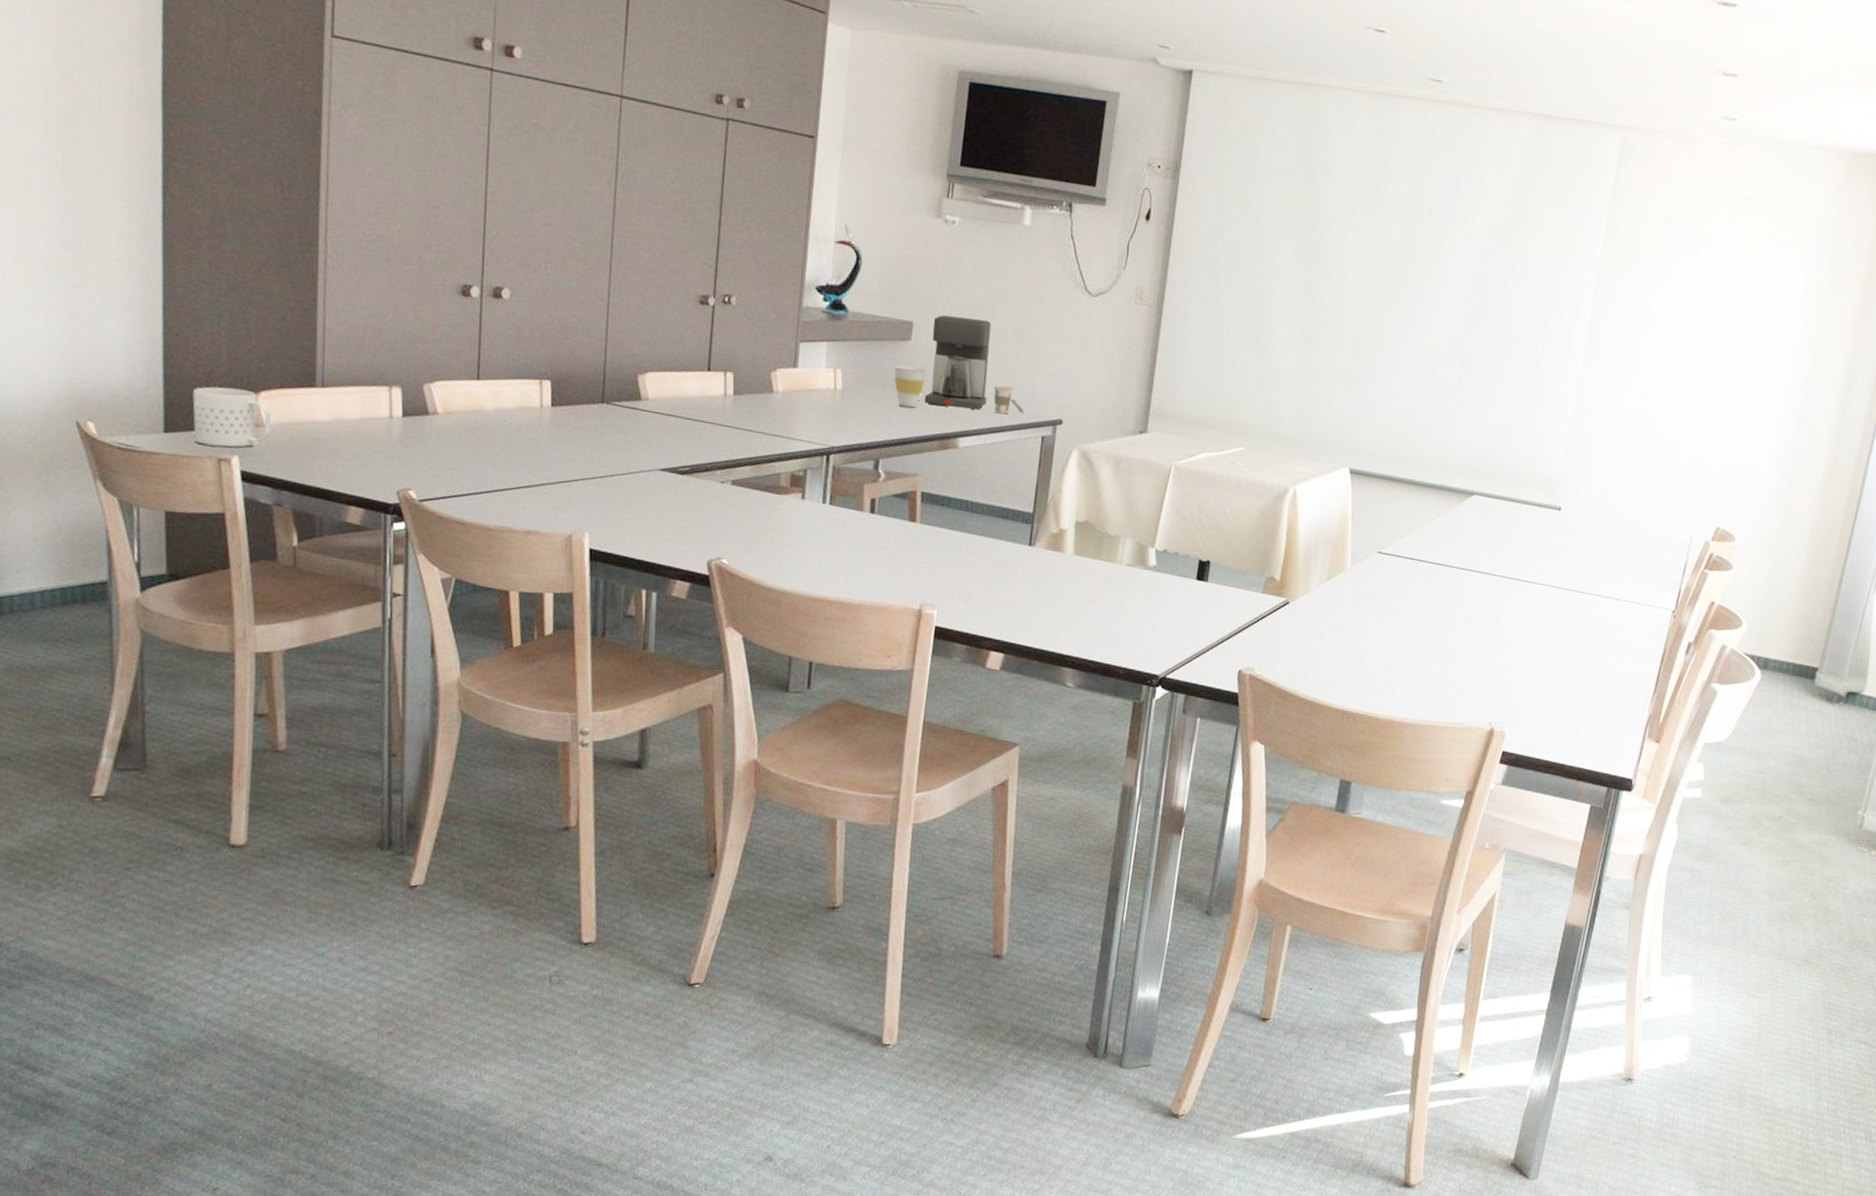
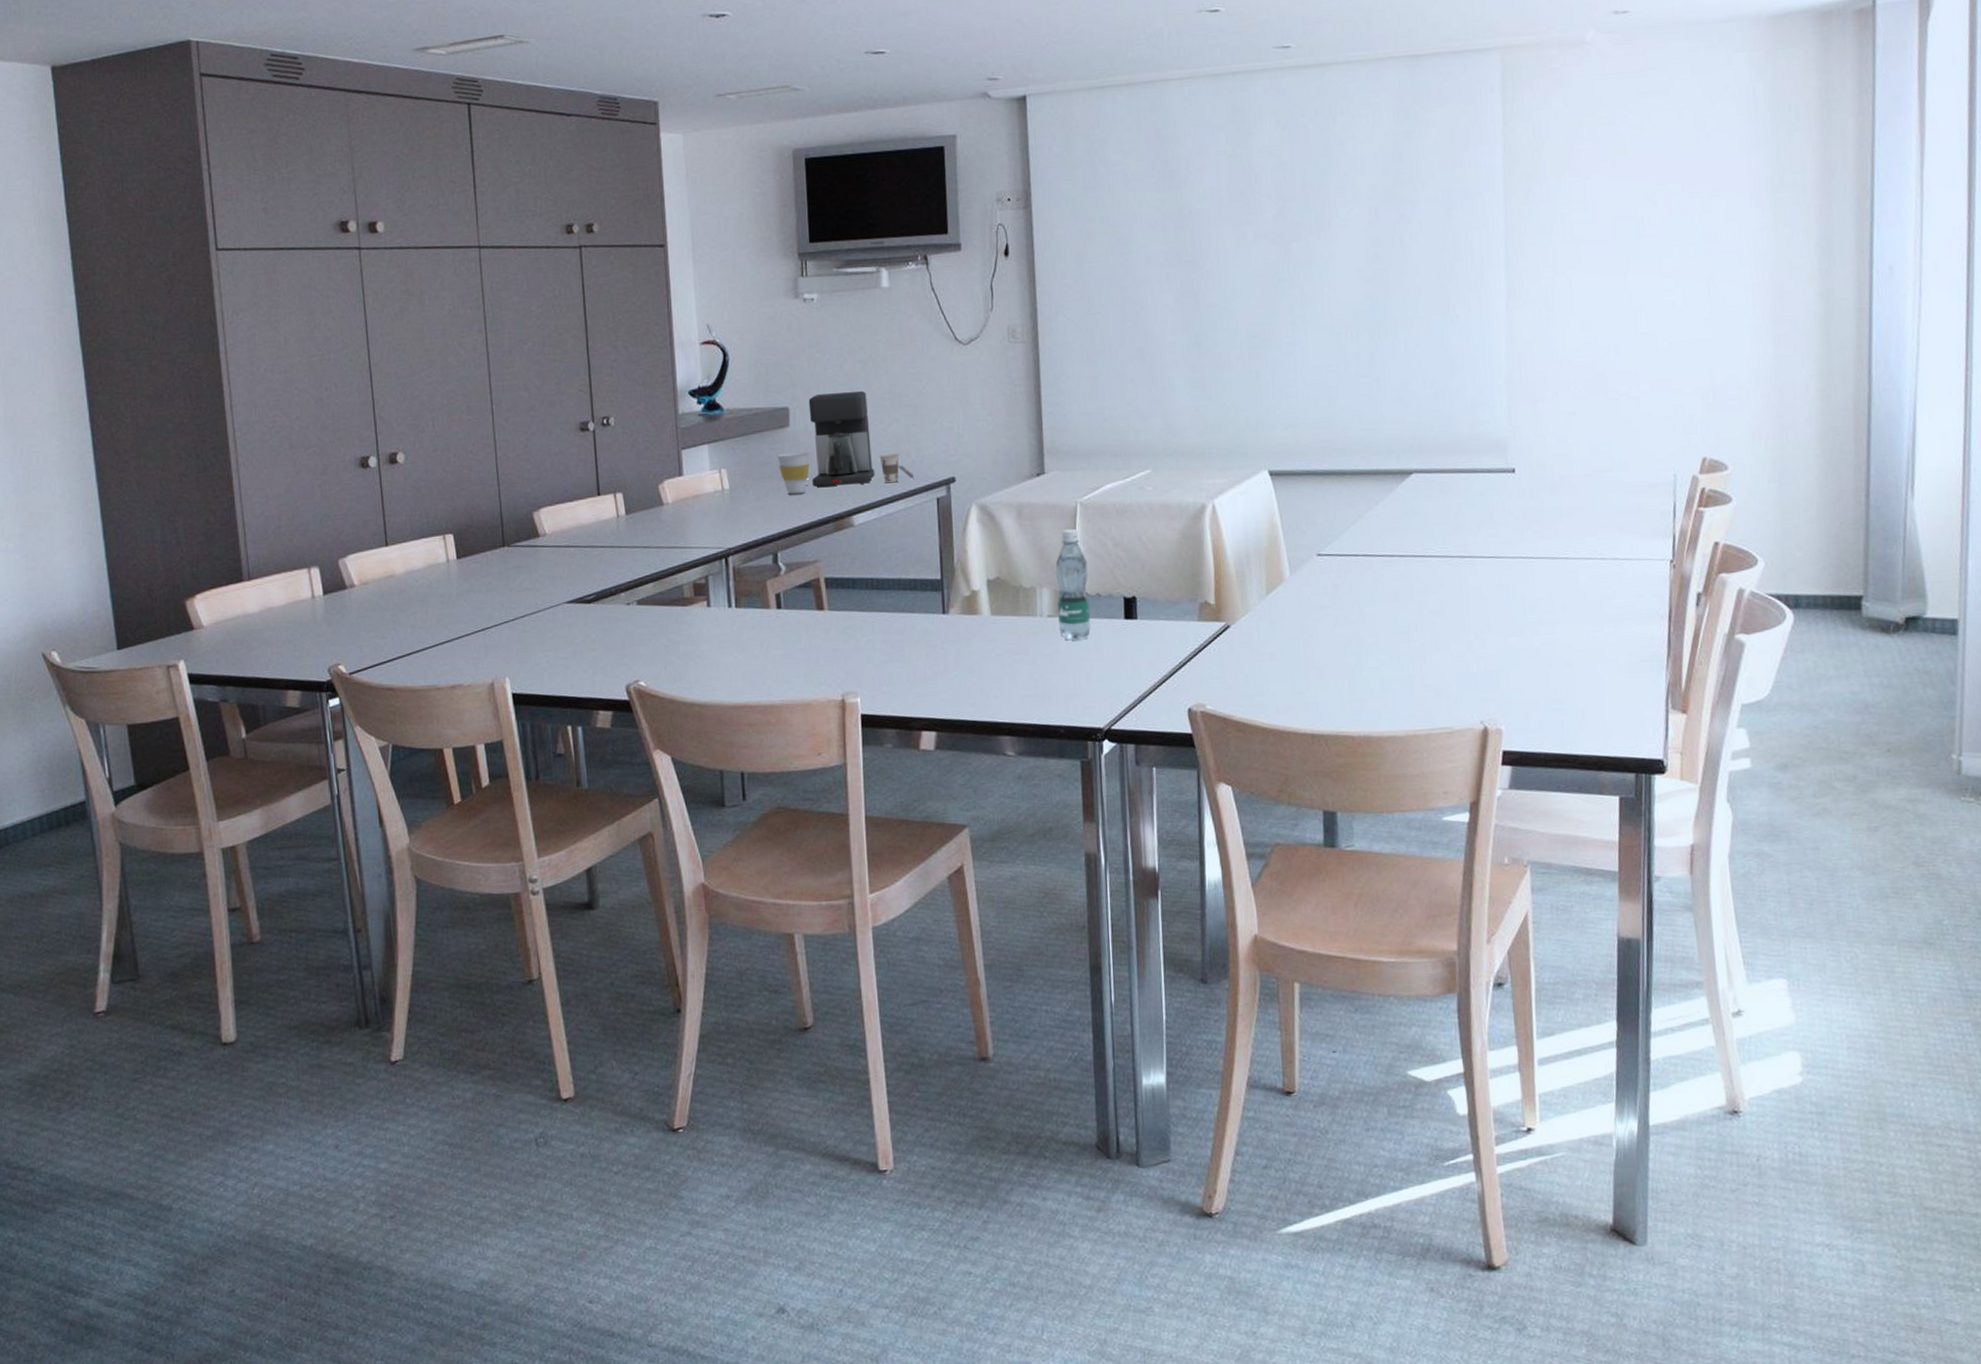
mug: present [192,386,272,448] -> none [138,595,210,655]
bottle: none [1134,487,1172,592] -> present [1055,528,1091,641]

